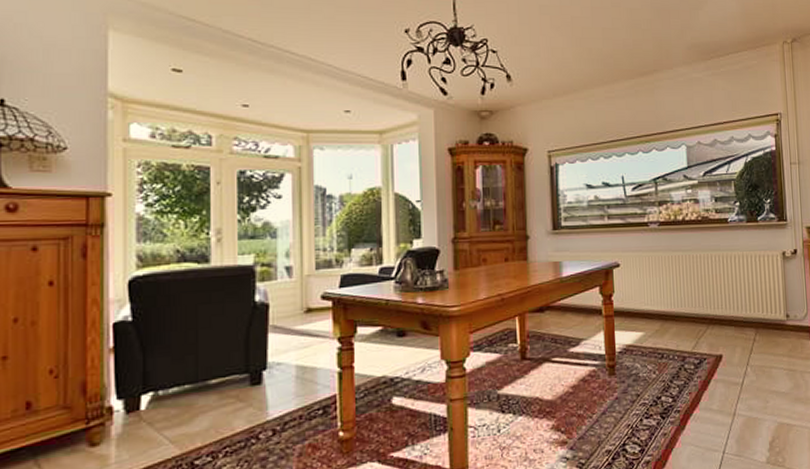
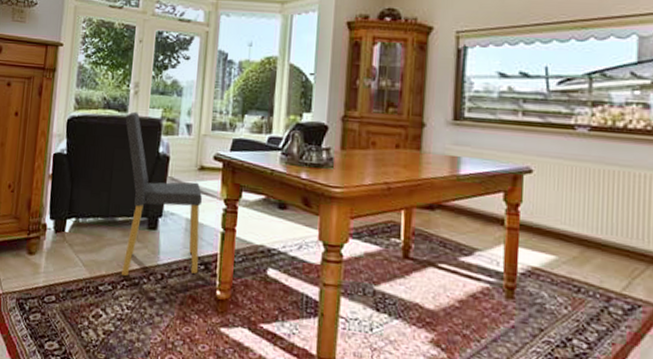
dining chair: none [208,261,316,443] -> present [122,111,203,277]

